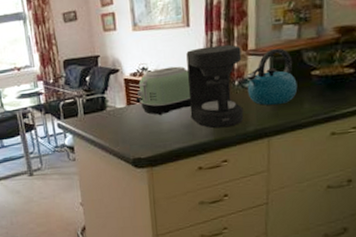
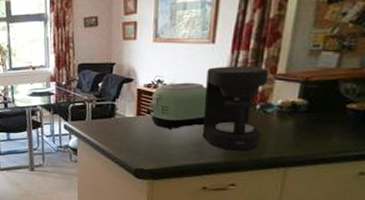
kettle: present [246,48,298,106] -> none [269,75,328,136]

